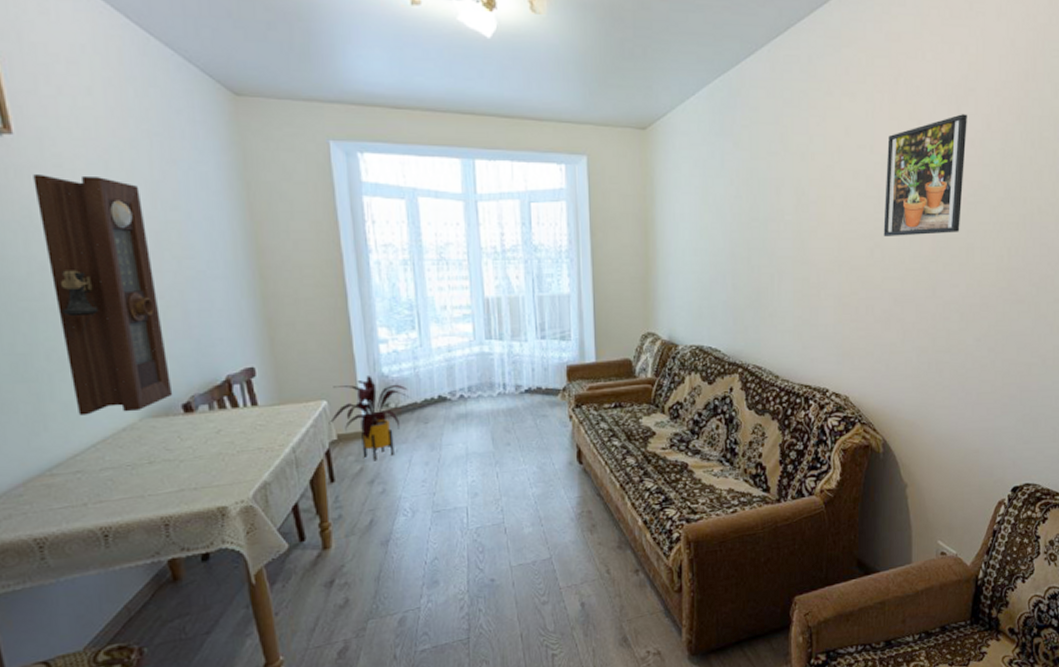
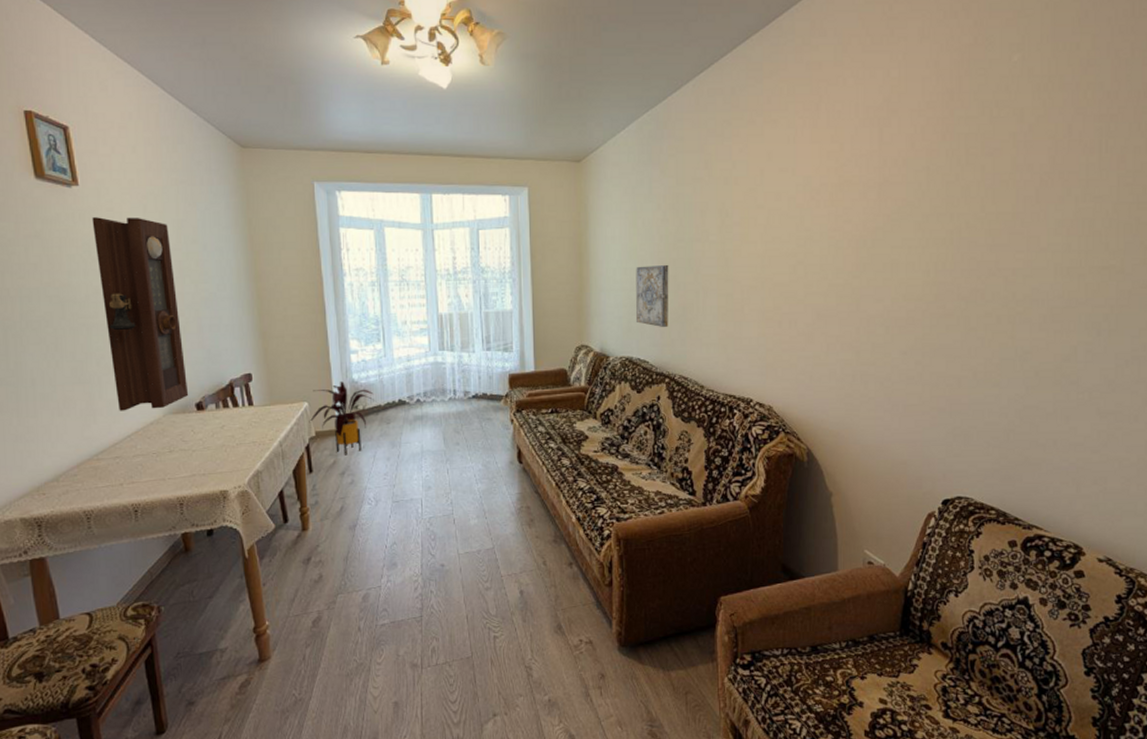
wall art: none [706,245,743,313] -> present [635,264,669,327]
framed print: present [883,114,967,236] -> none [806,135,890,254]

